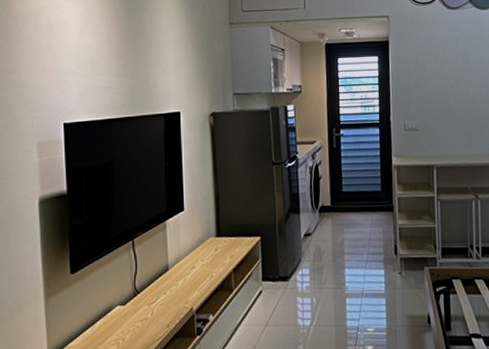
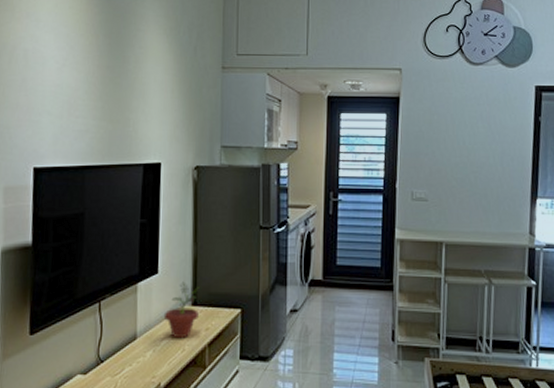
potted plant: none [191,216,225,267] -> present [163,281,202,339]

